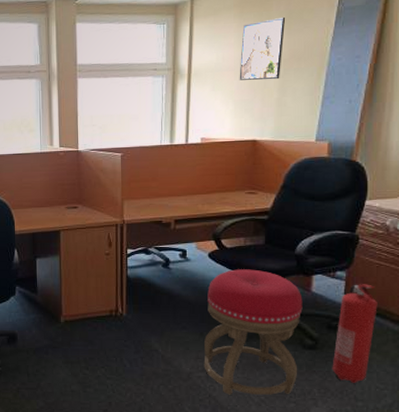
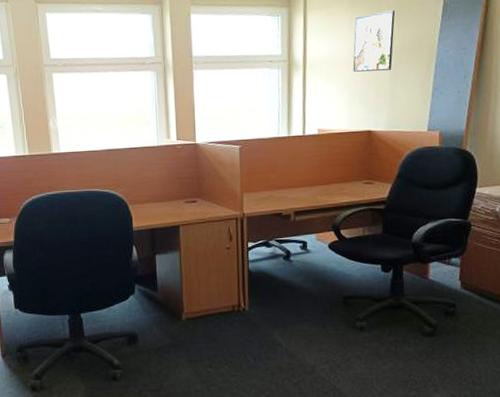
stool: present [204,269,303,395] -> none [327,259,421,386]
fire extinguisher: present [332,284,378,384] -> none [450,269,491,369]

